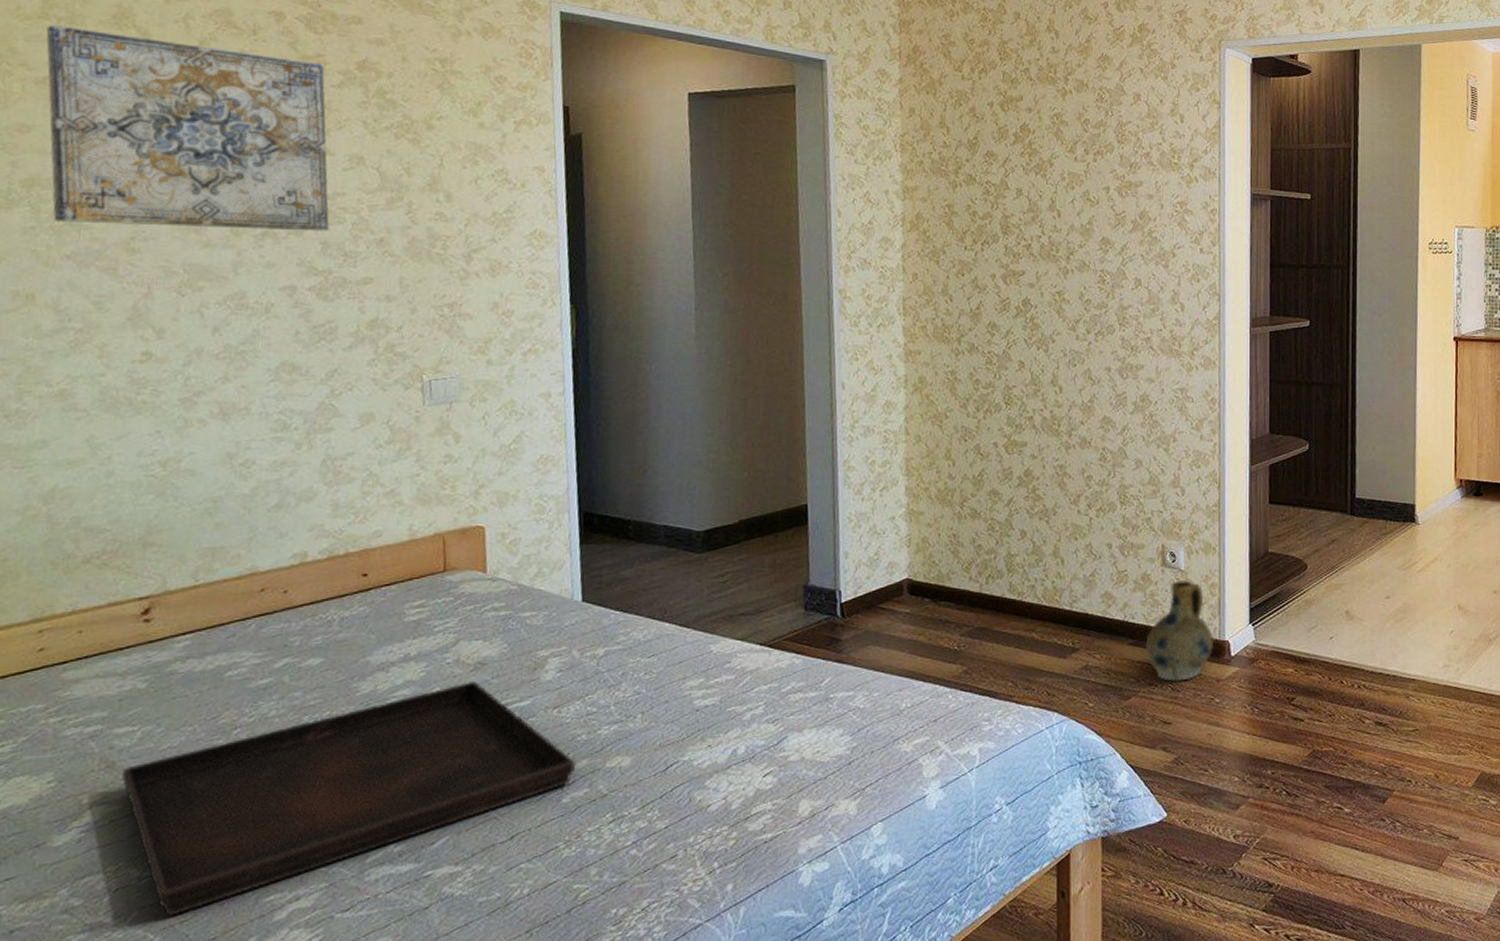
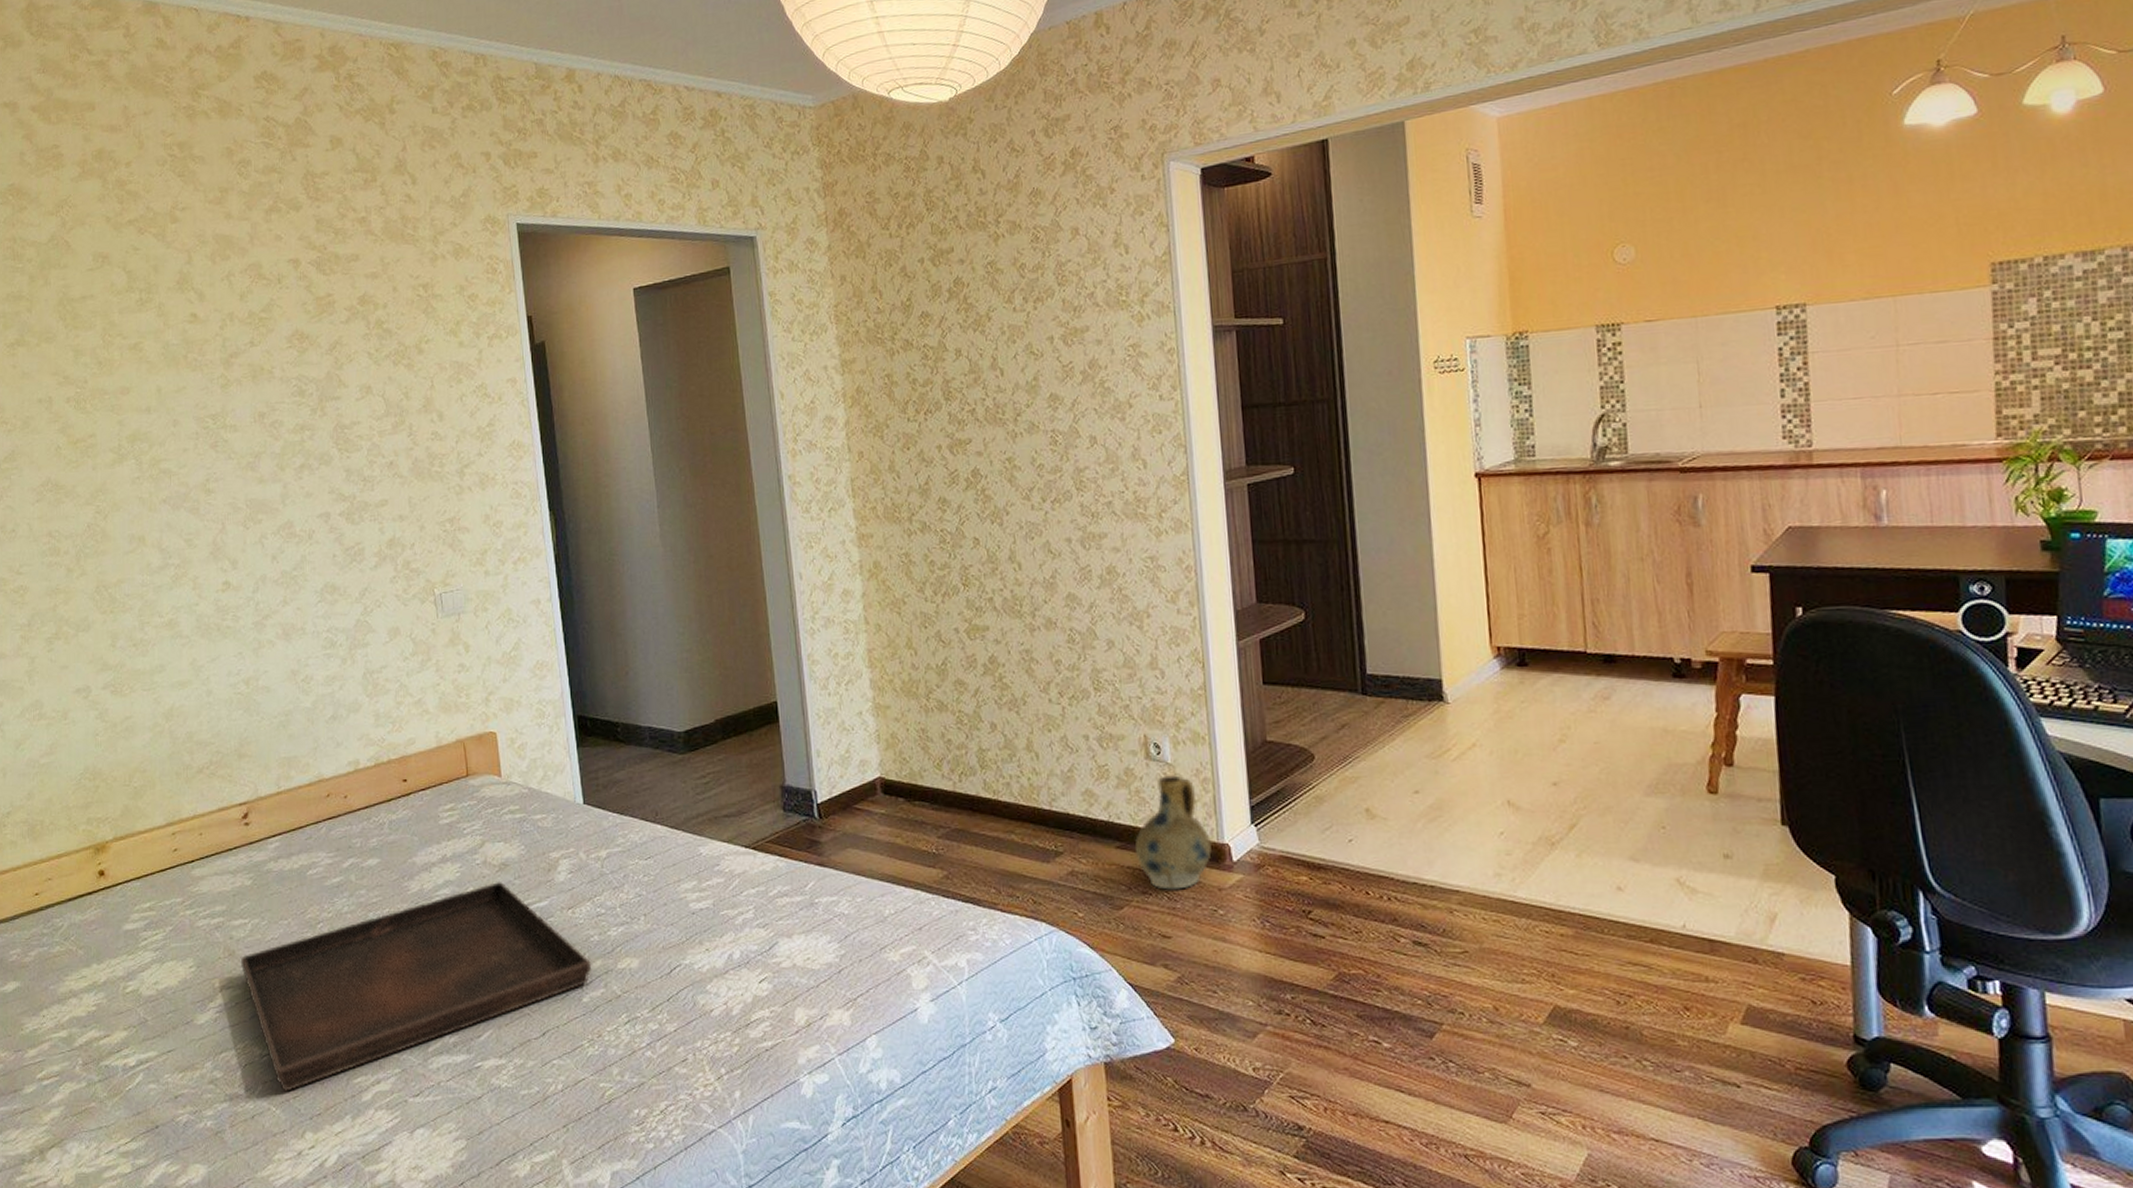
wall art: present [46,24,329,231] -> none [132,295,350,471]

